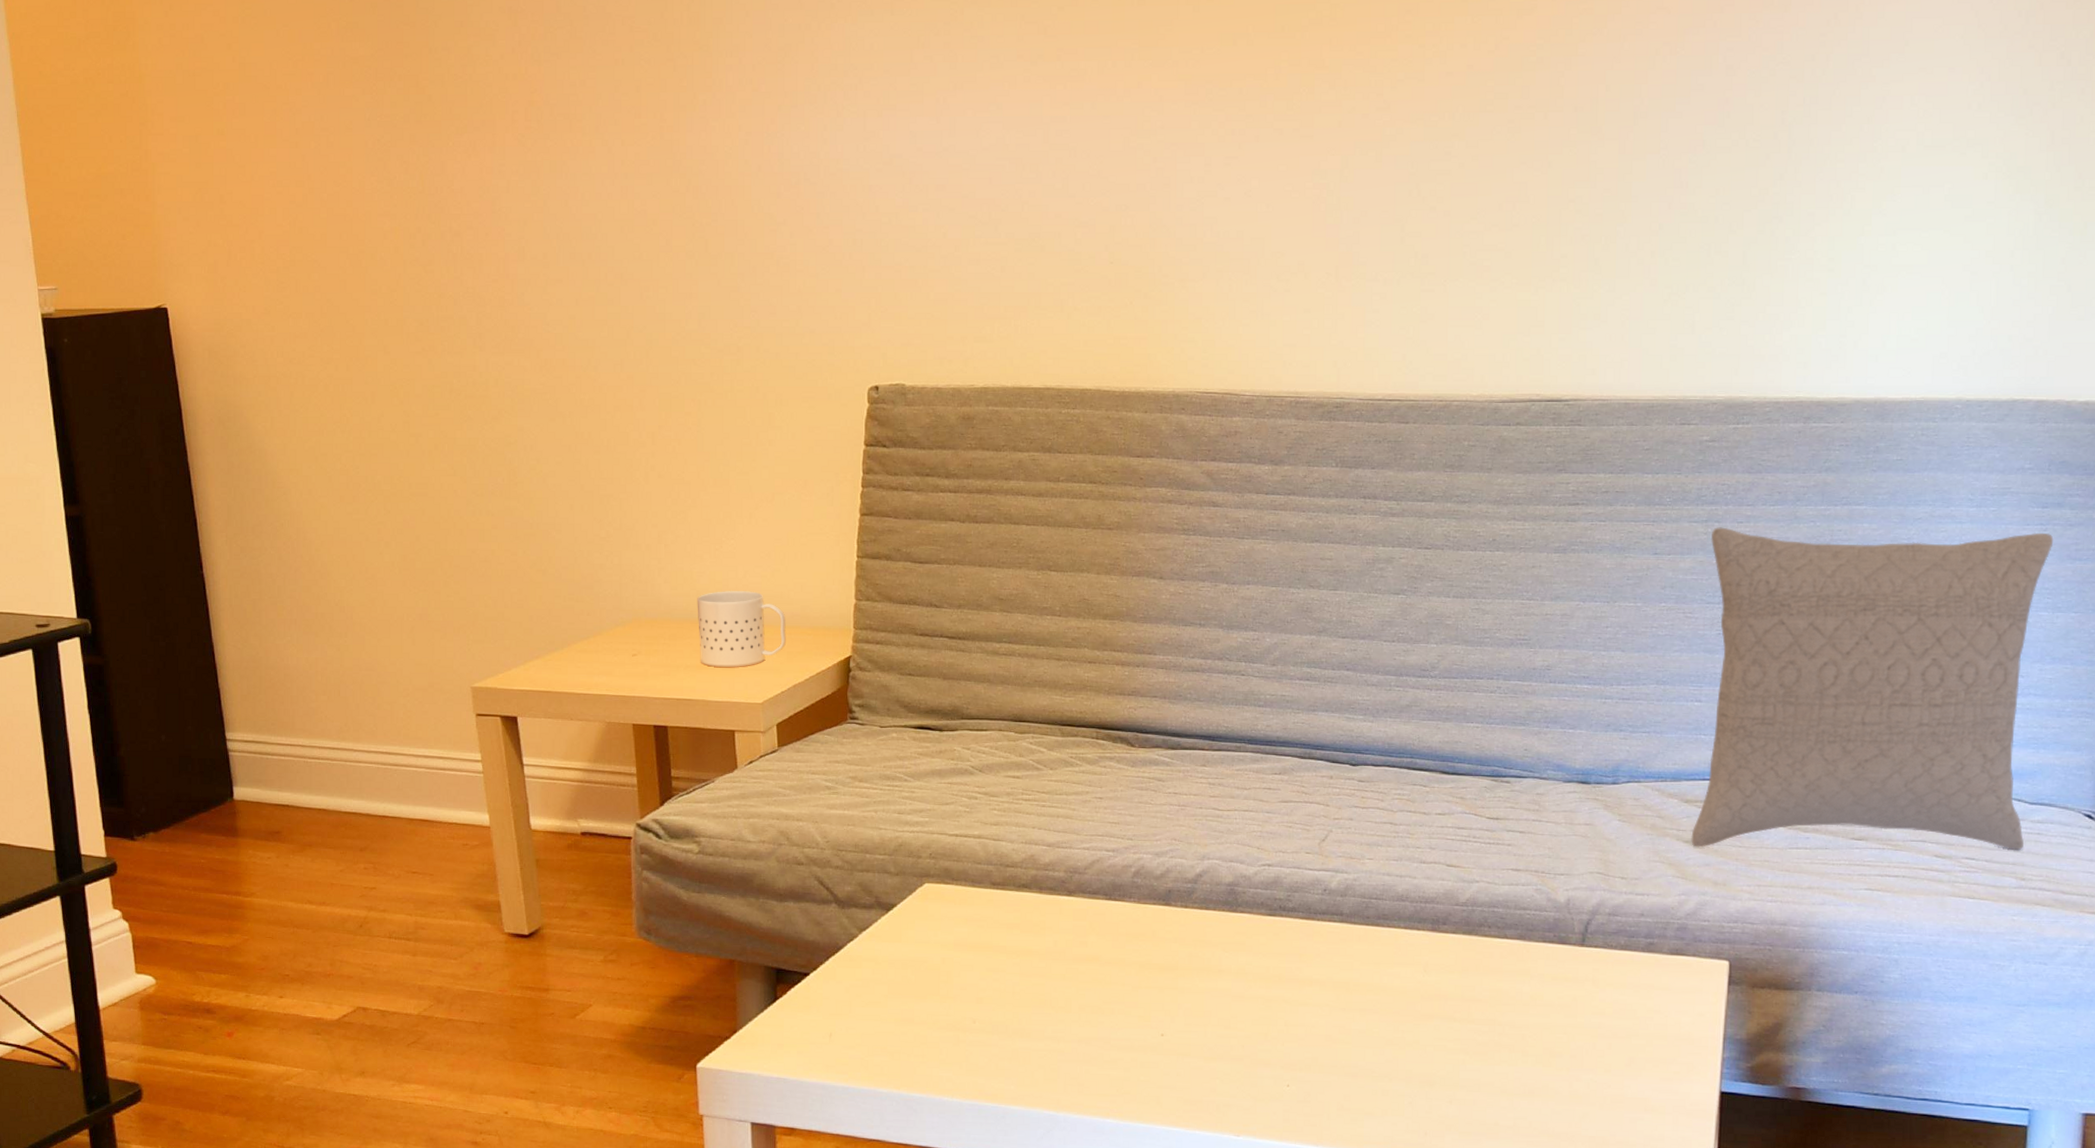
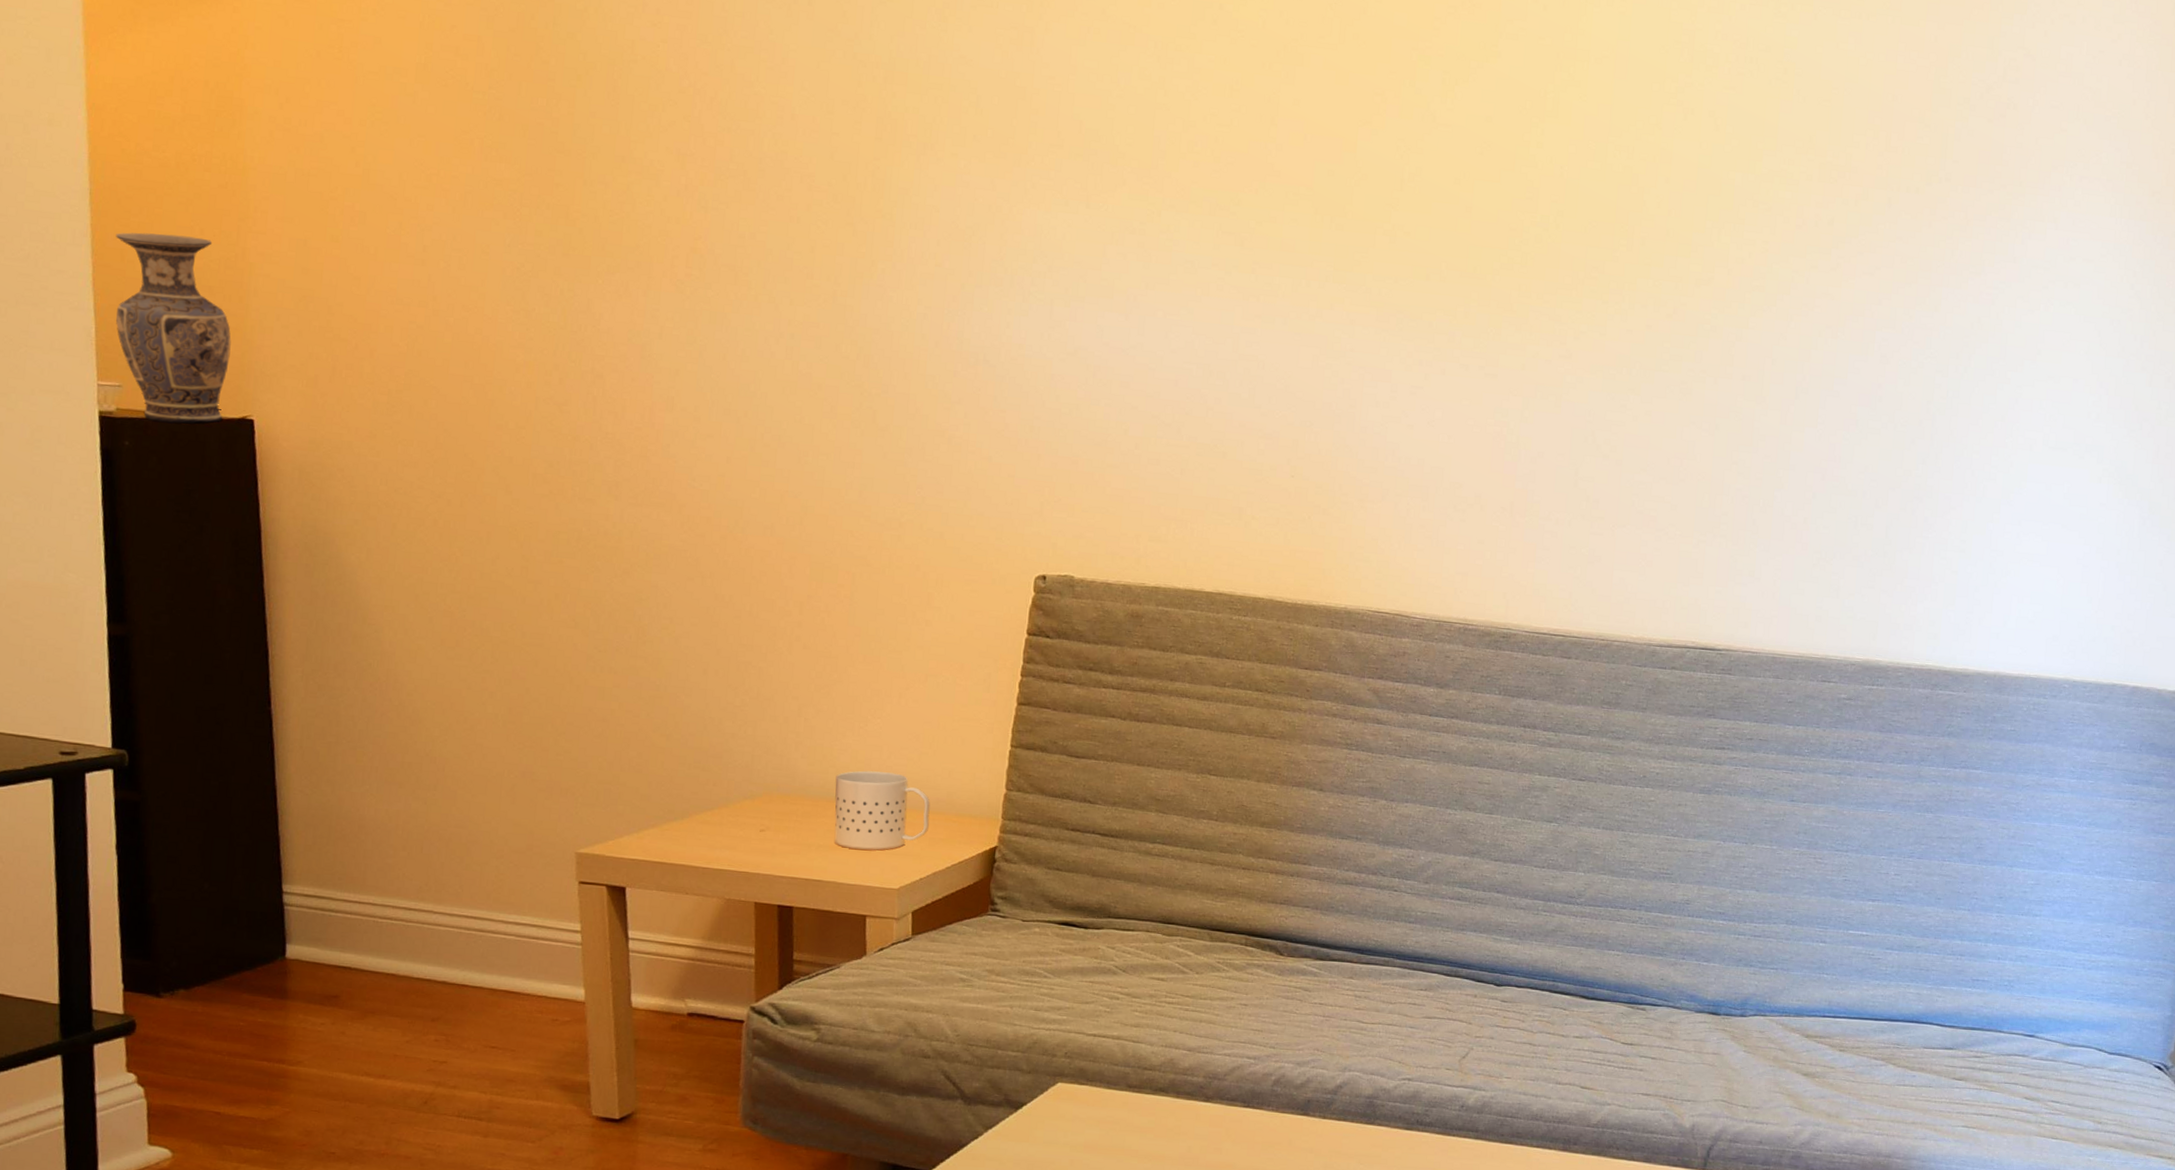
vase: none [41,145,143,319] -> present [116,232,231,425]
pillow: present [1691,527,2054,850] -> none [1809,780,2141,1096]

